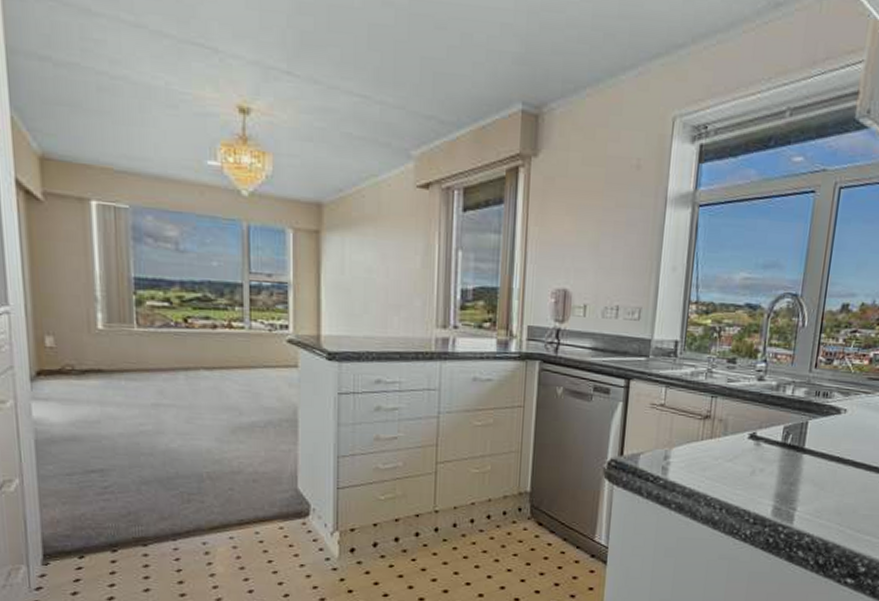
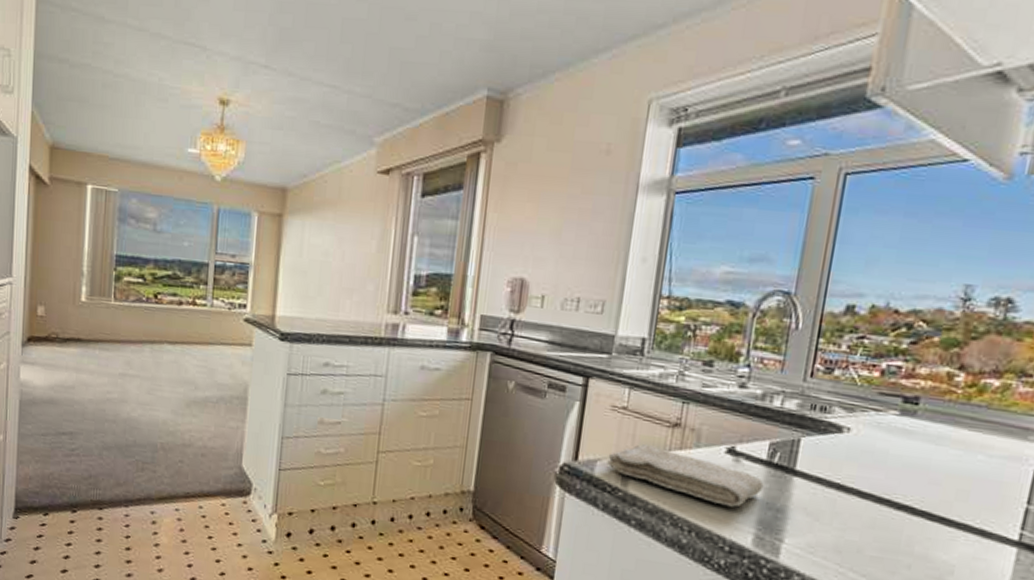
washcloth: none [649,436,780,485] -> present [607,444,764,507]

